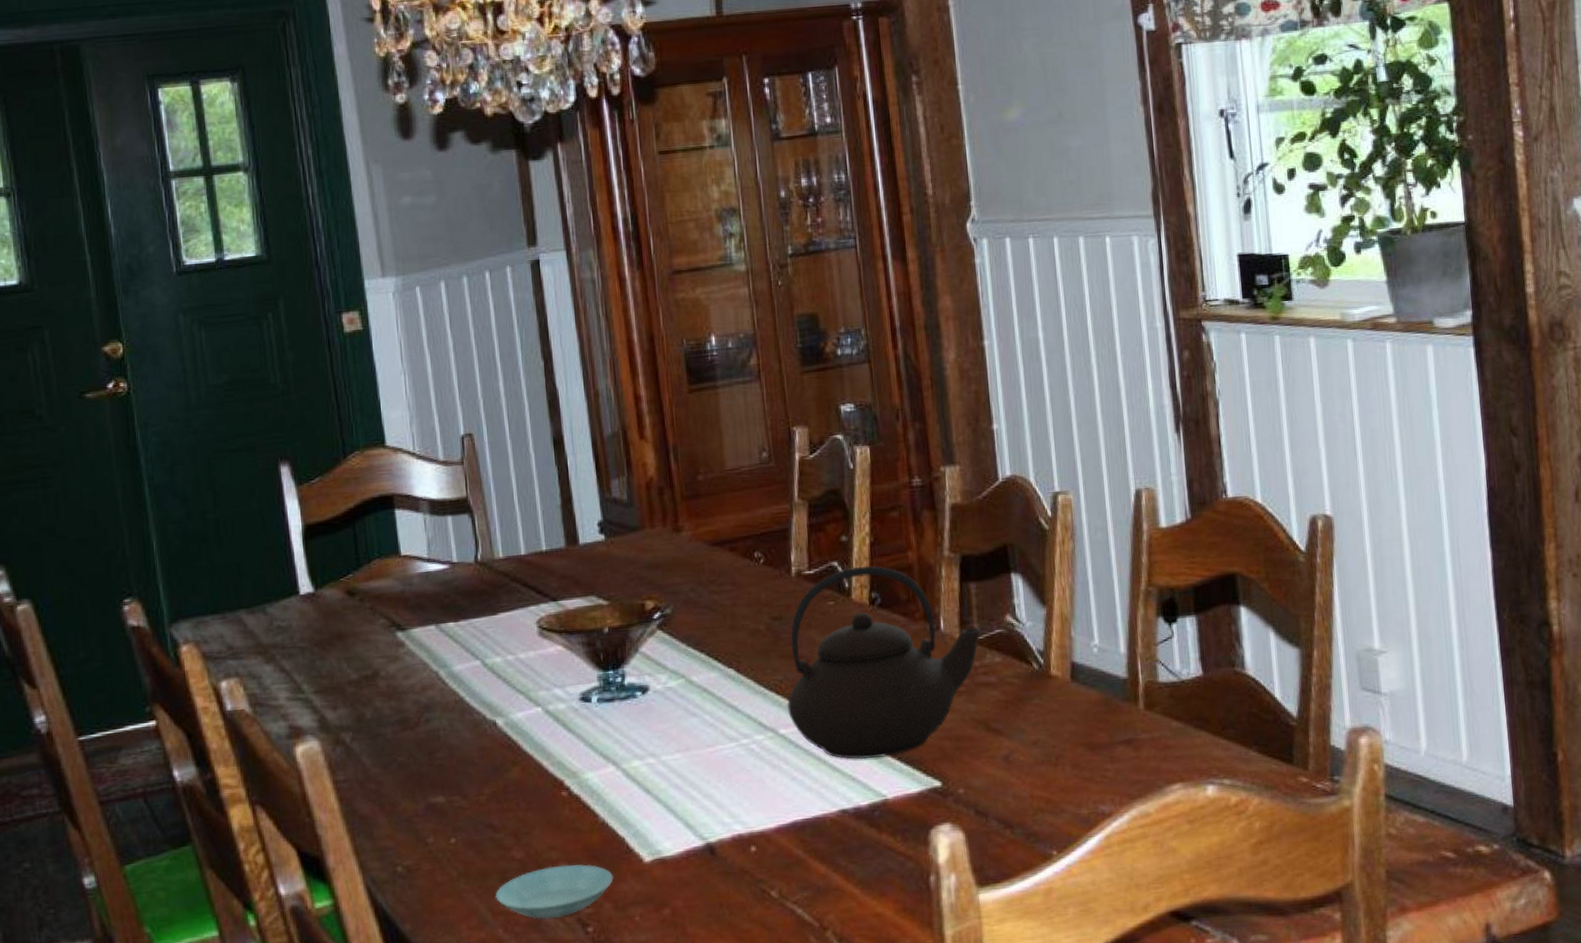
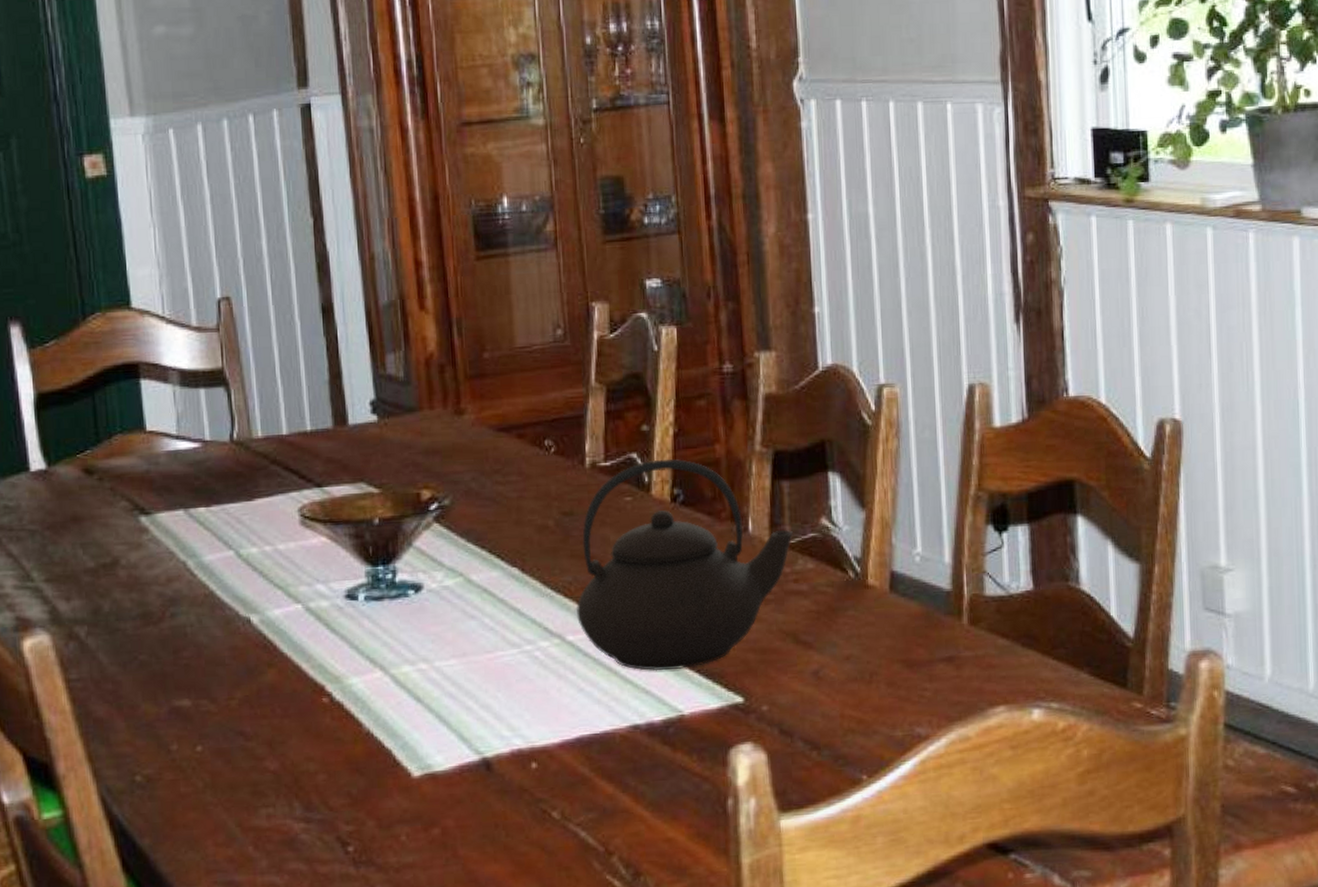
saucer: present [494,864,614,920] -> none [244,778,378,837]

